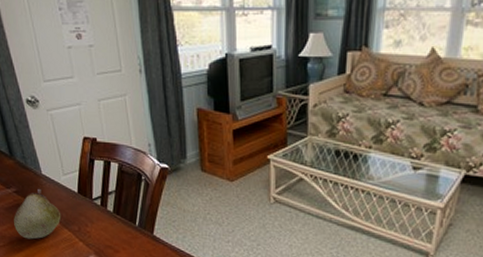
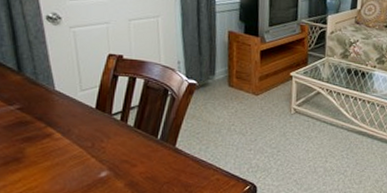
fruit: present [14,188,62,240] -> none [12,104,73,159]

